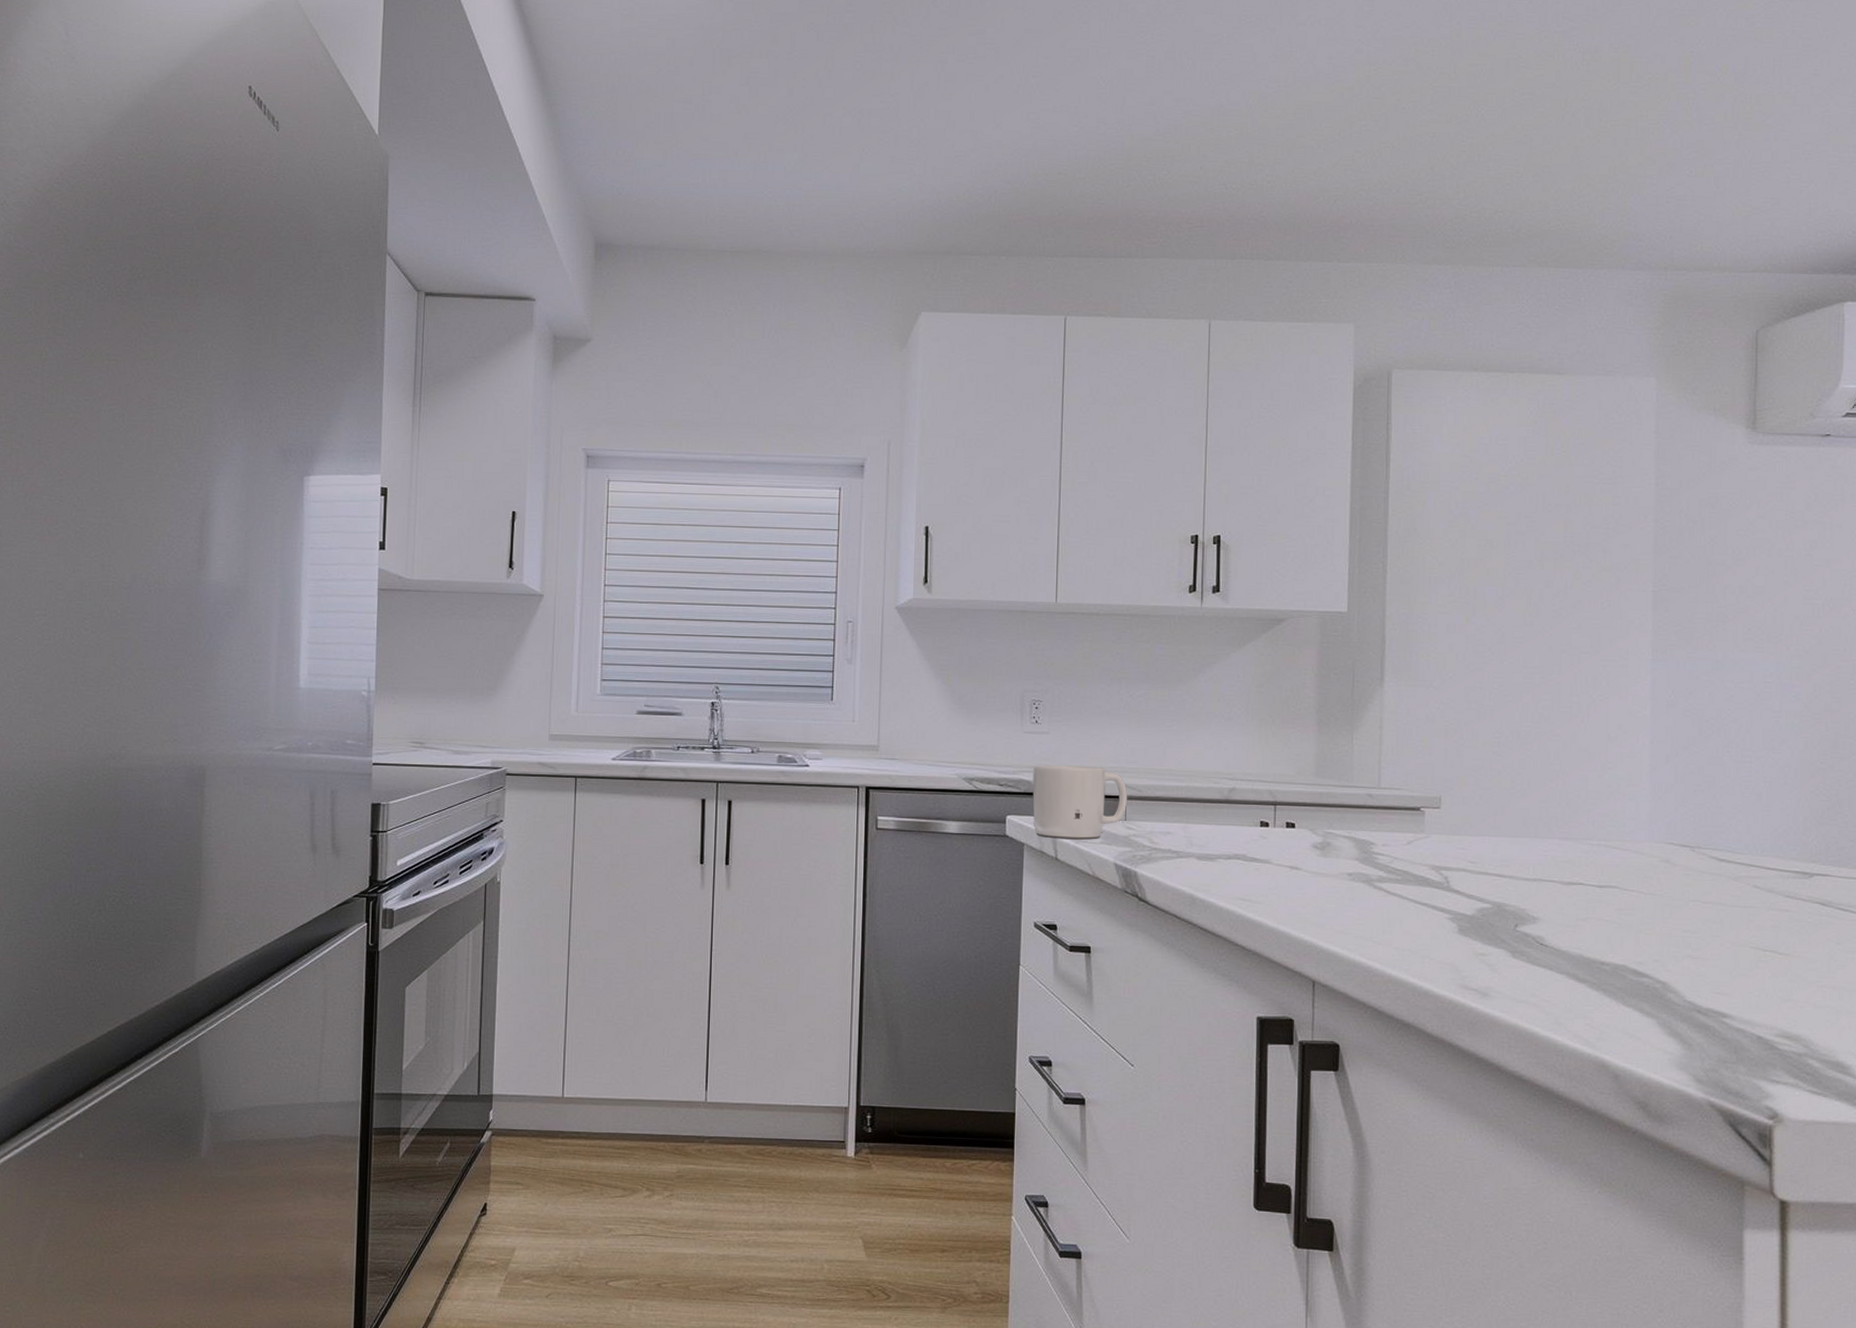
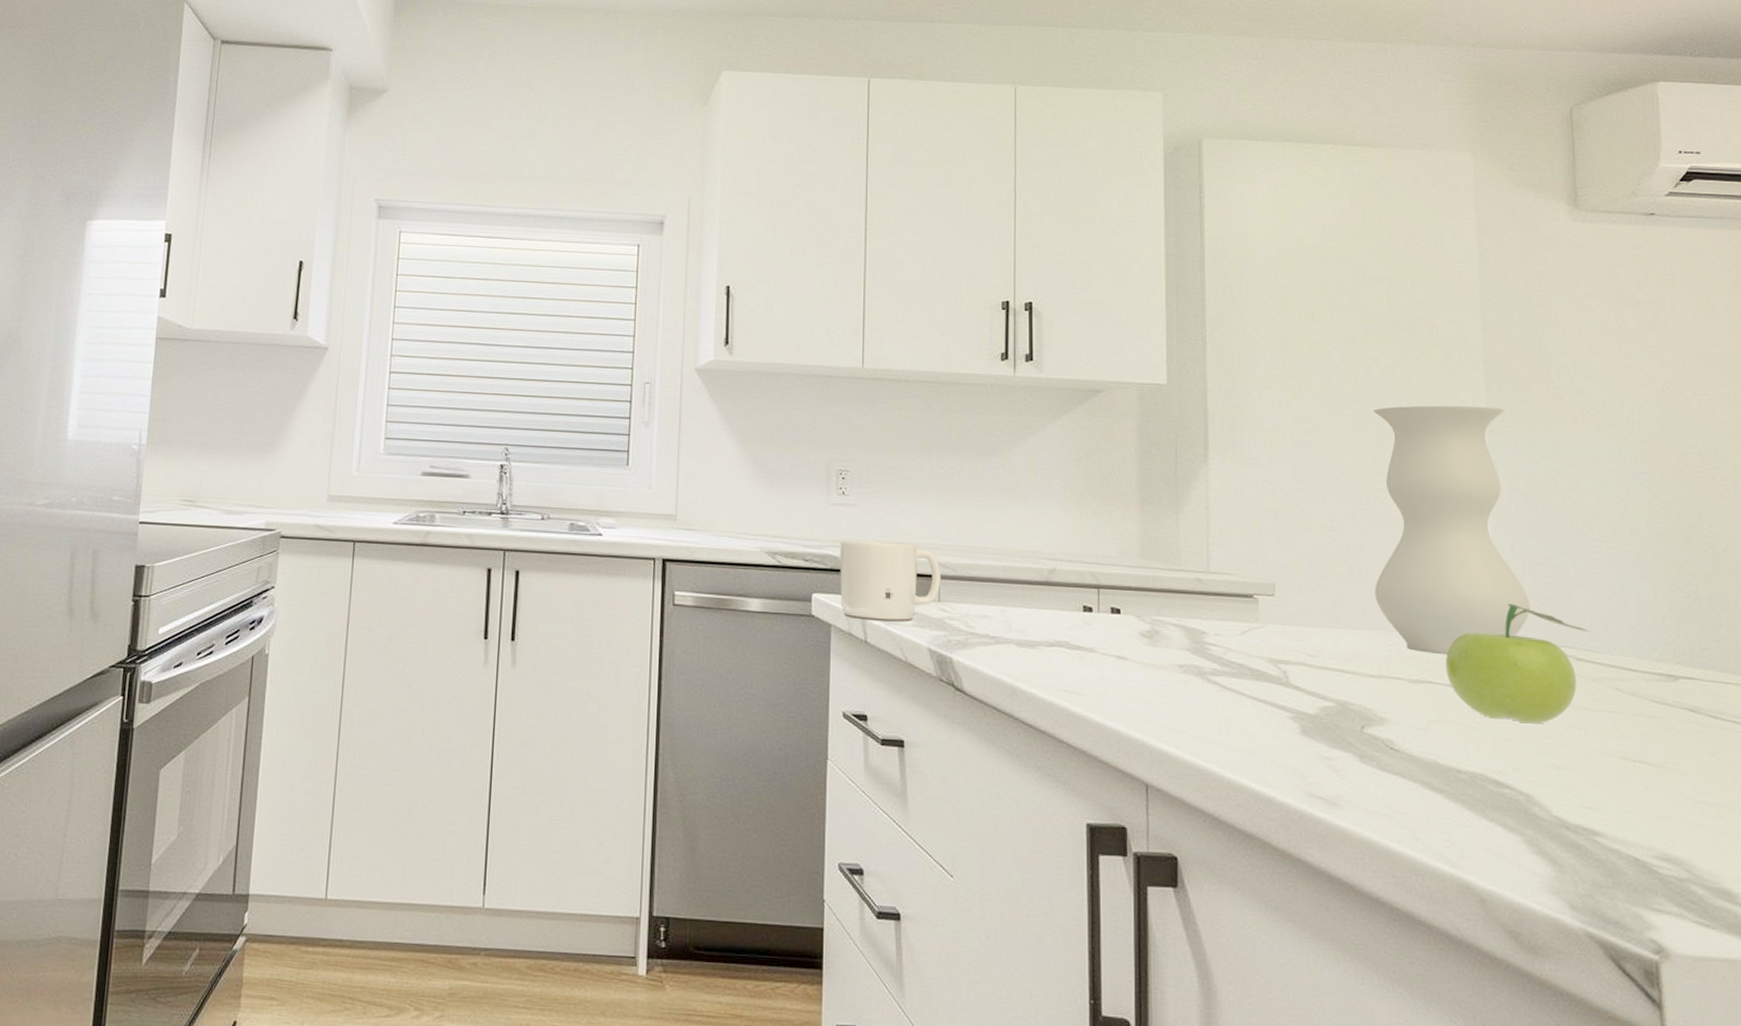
vase: none [1534,626,1680,859] -> present [1373,405,1531,655]
fruit: none [1596,811,1734,920] -> present [1445,604,1590,724]

